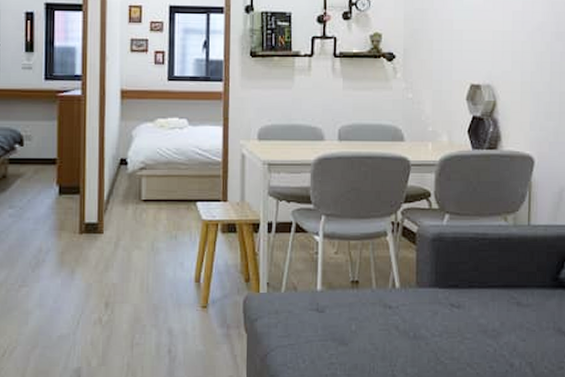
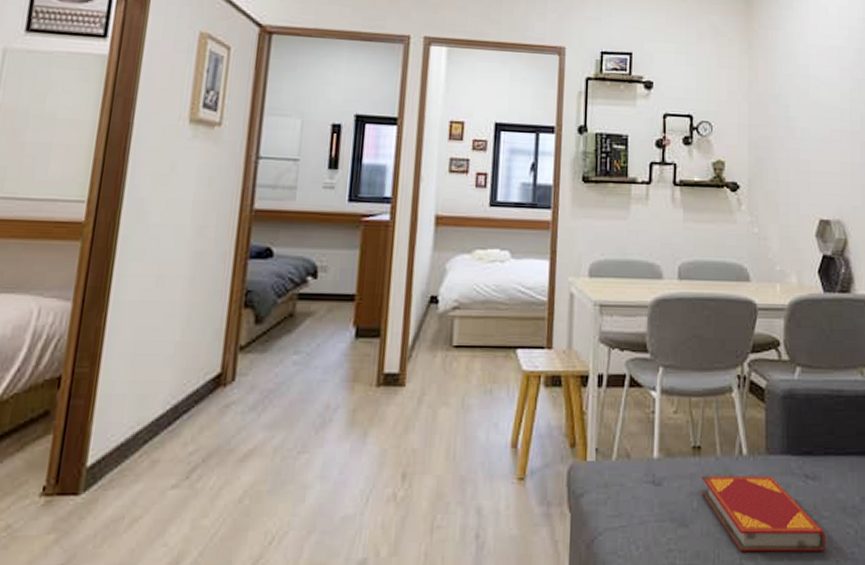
hardback book: none [359,305,468,366] -> present [701,476,826,552]

